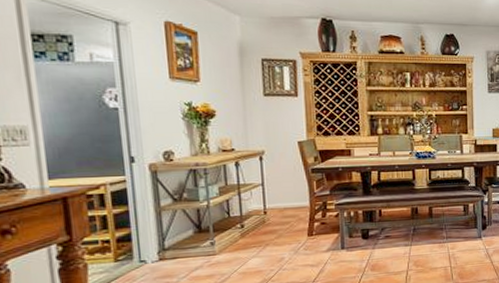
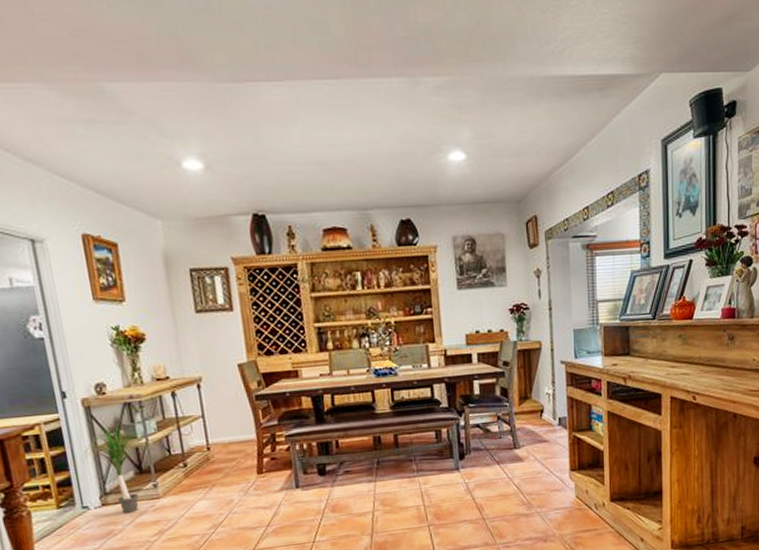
potted plant: none [142,185,211,268] -> present [80,422,151,513]

